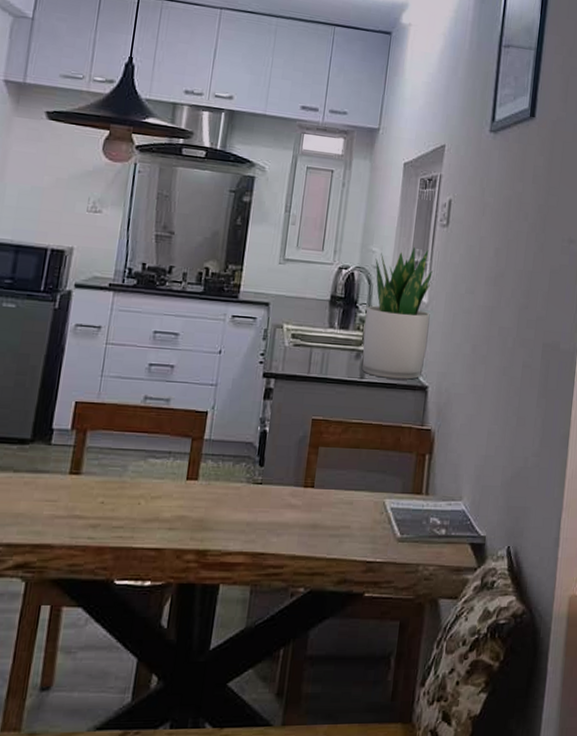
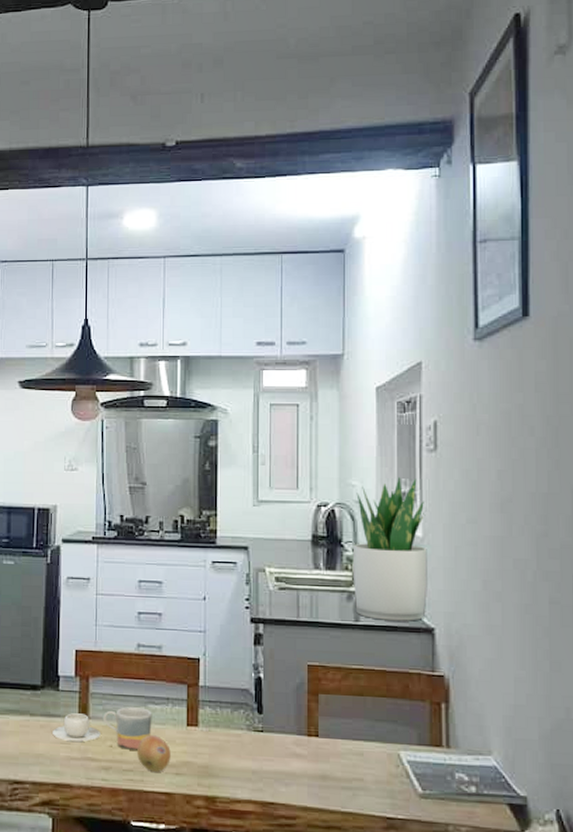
teacup: none [37,468,93,500] -> present [53,713,101,743]
mug: none [97,461,152,506] -> present [103,707,152,750]
fruit: none [130,490,167,528] -> present [137,735,171,772]

